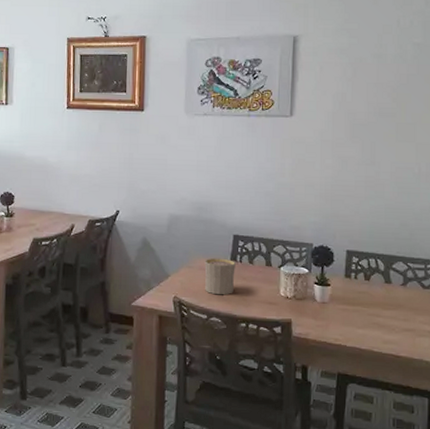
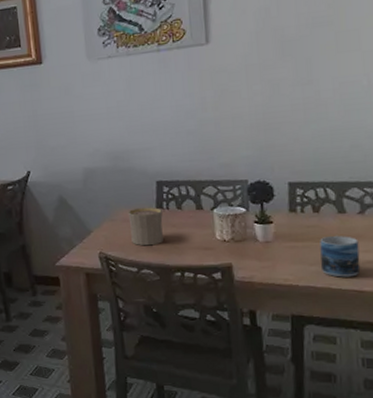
mug: none [366,302,399,342] -> present [320,235,361,277]

